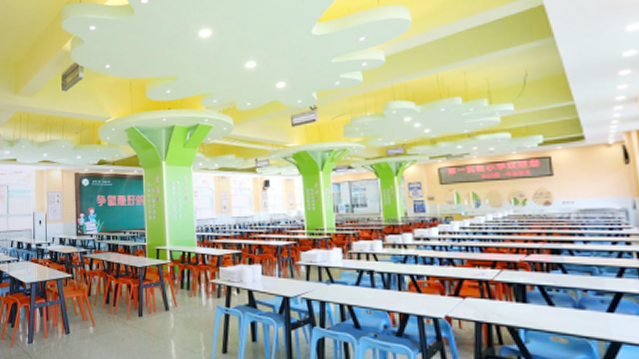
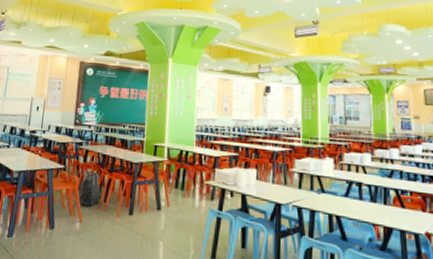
backpack: none [88,278,111,311] -> present [78,170,102,207]

